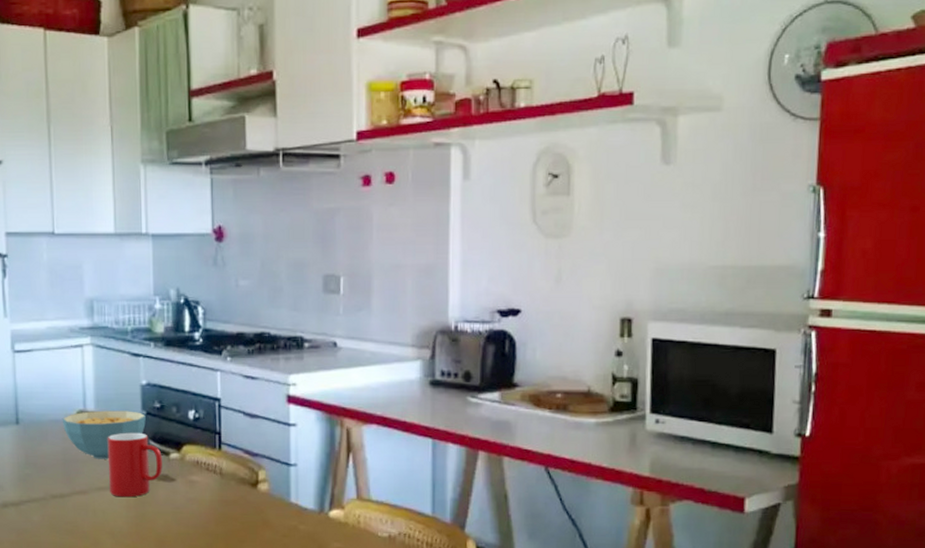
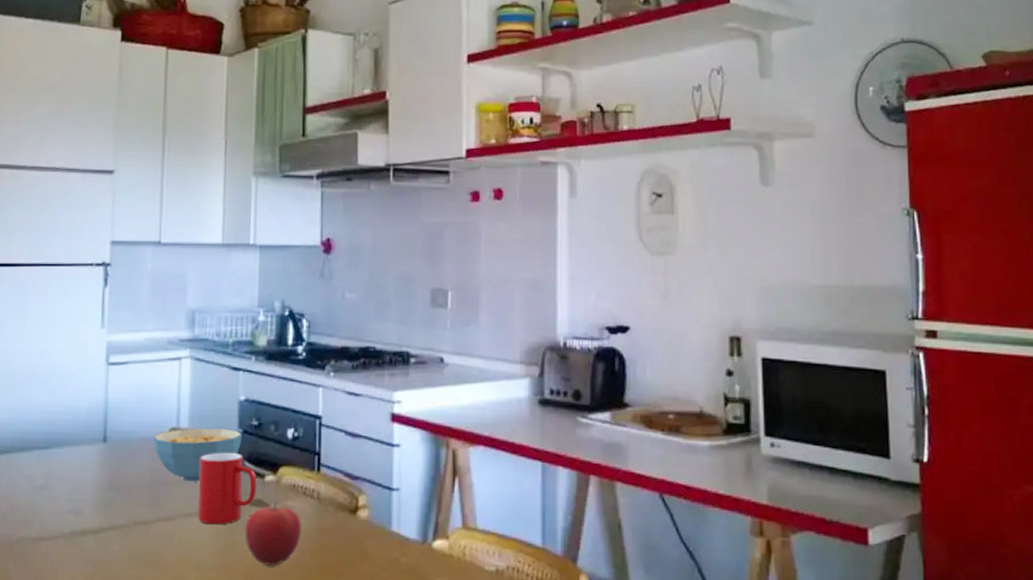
fruit: none [154,475,207,534] -> present [245,500,303,567]

